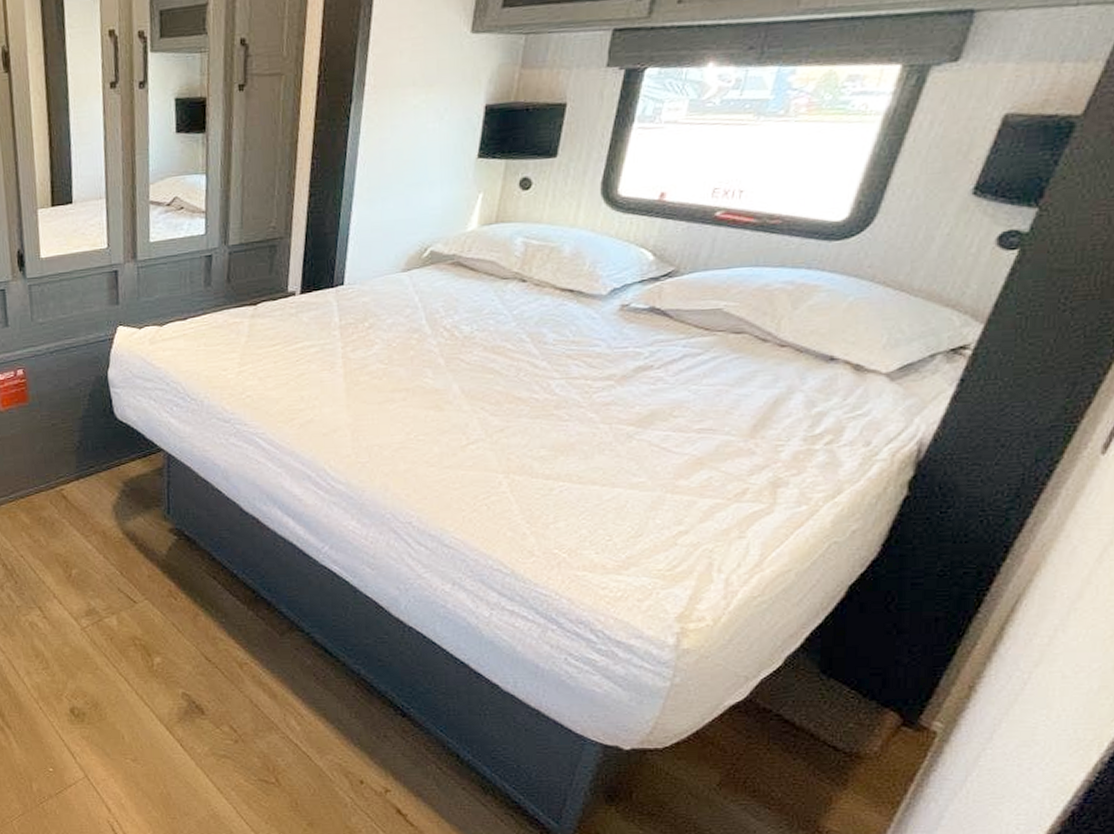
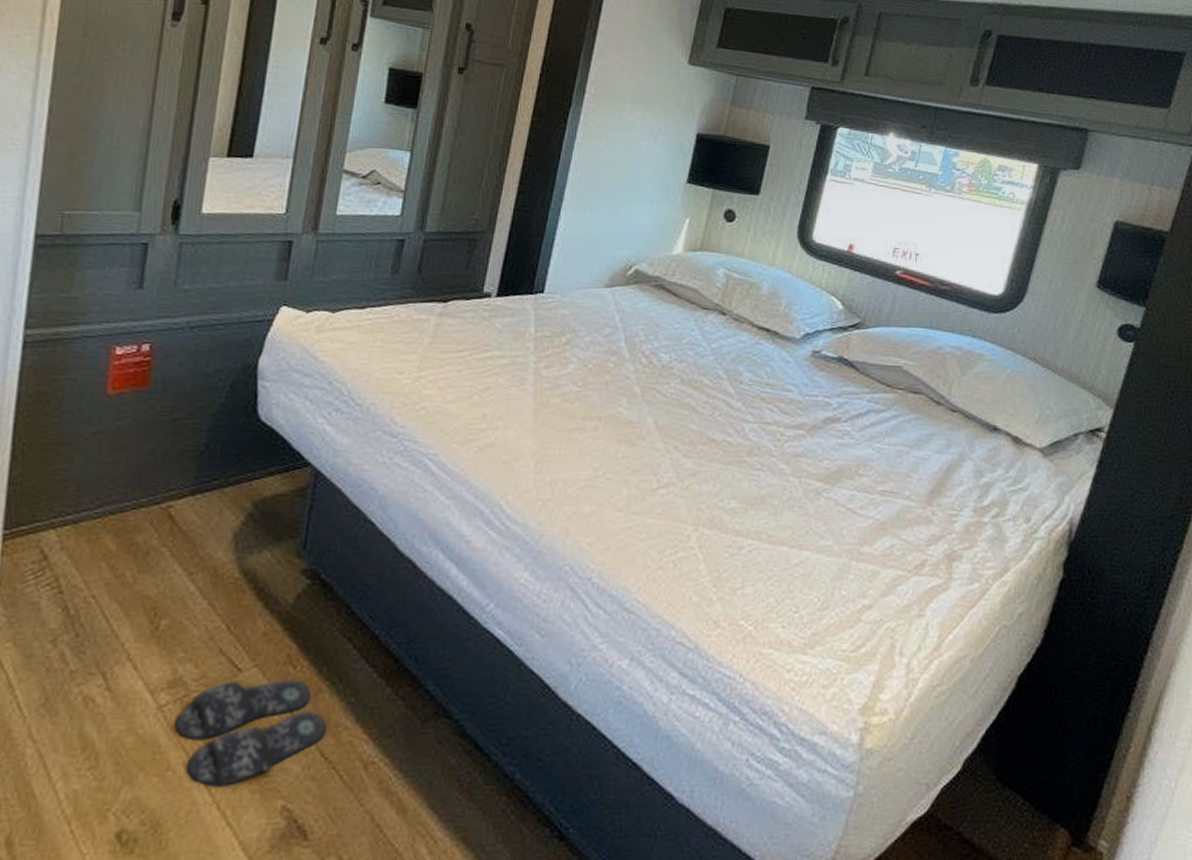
slippers: none [95,607,207,680] -> present [174,679,327,787]

